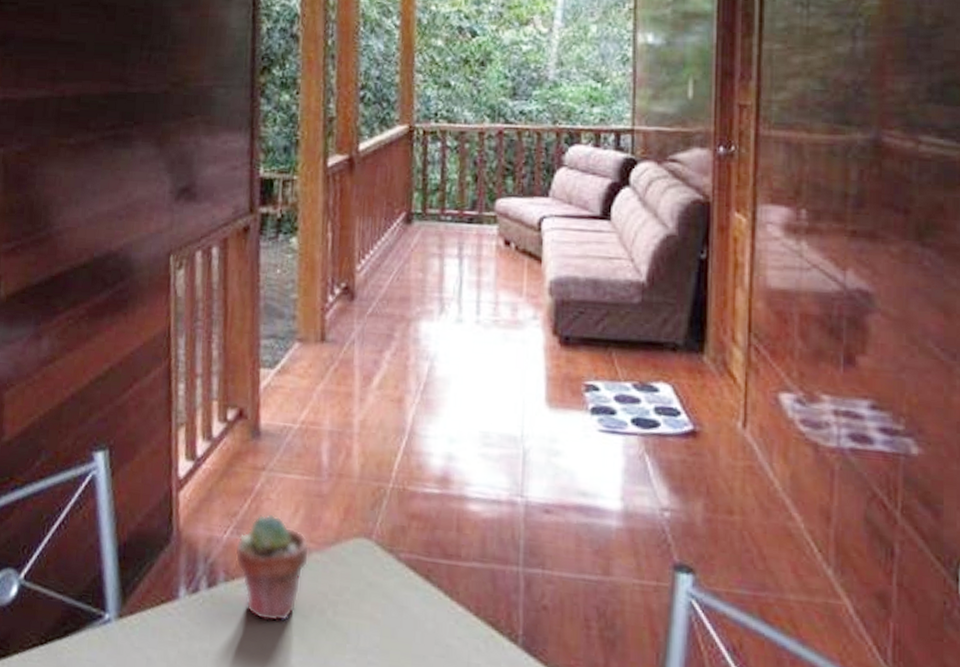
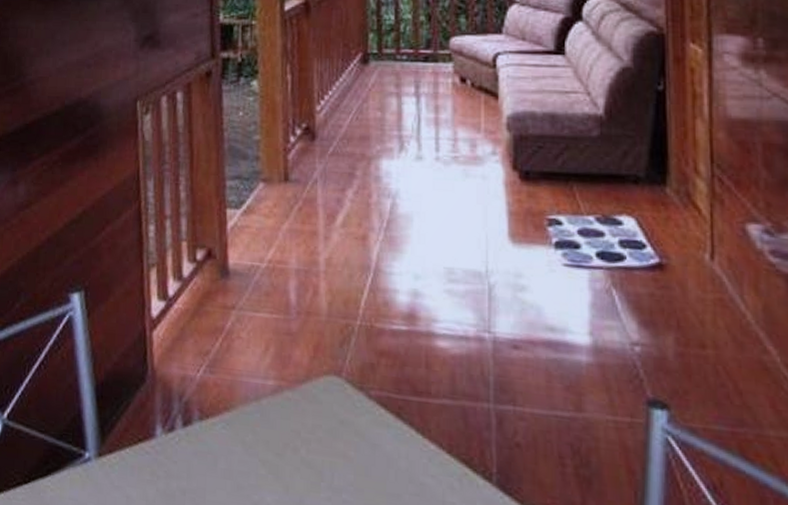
potted succulent: present [234,513,310,622] -> none [208,352,281,460]

